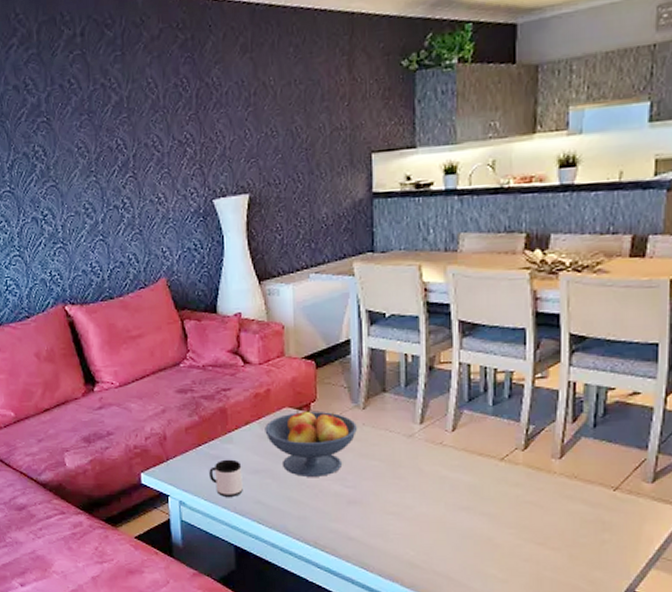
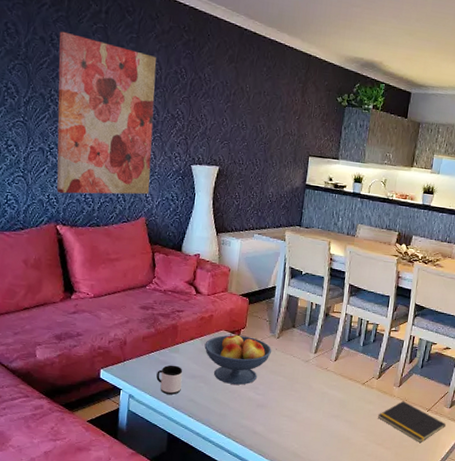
wall art: none [33,71,166,267] -> present [56,31,156,195]
notepad: none [533,478,649,537] -> present [378,401,446,443]

